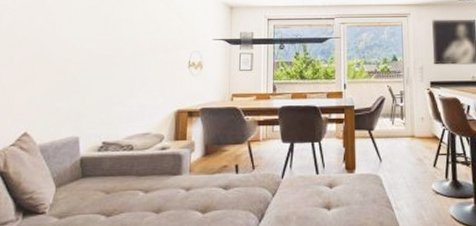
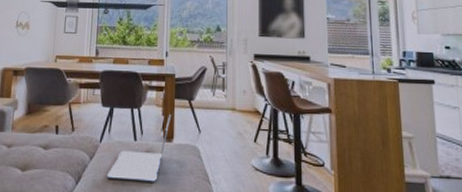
laptop: none [291,146,351,215] -> present [107,114,170,182]

